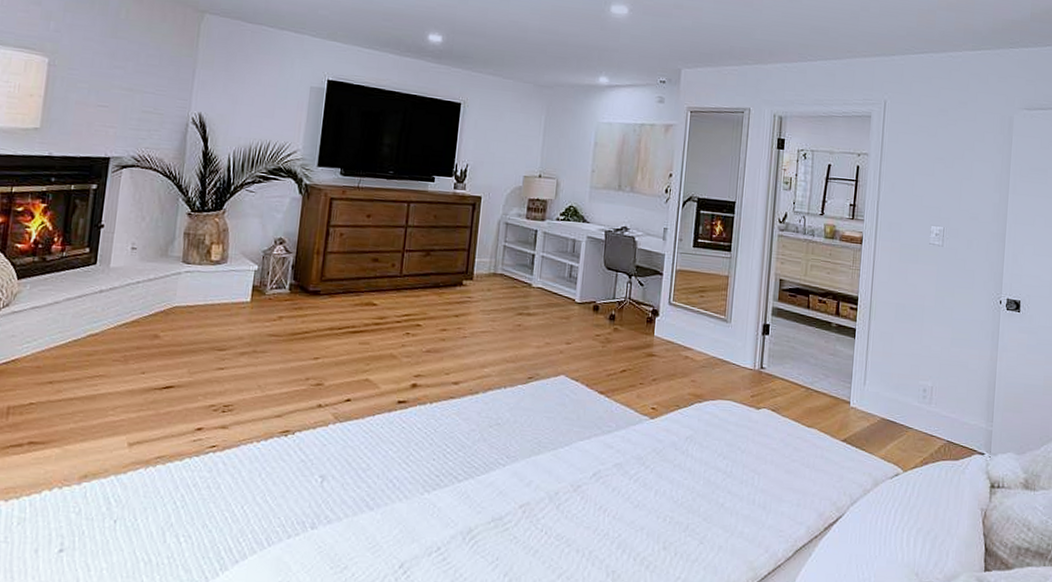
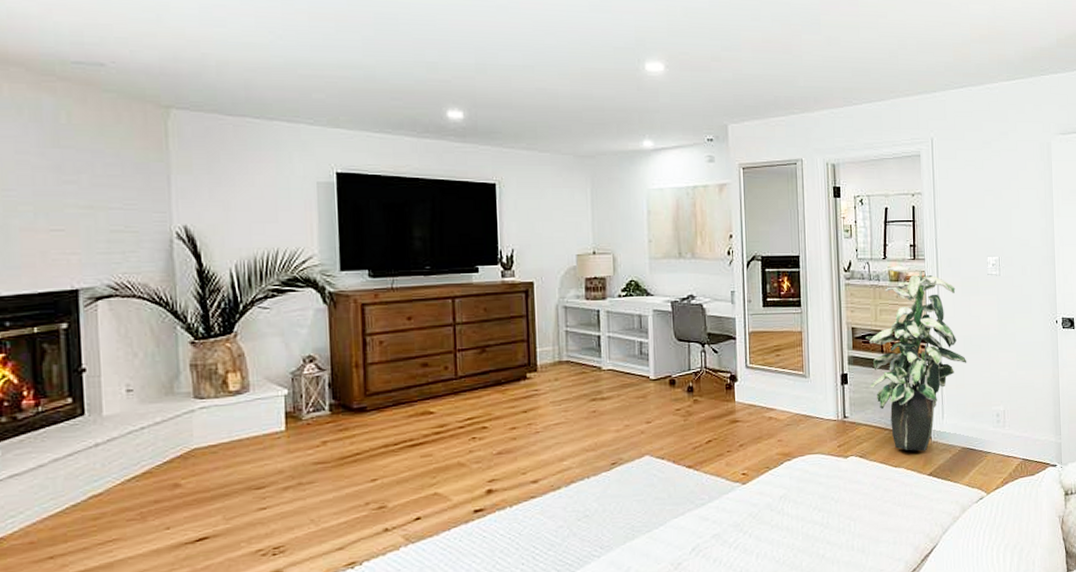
indoor plant: none [791,223,897,416] -> present [865,265,967,452]

